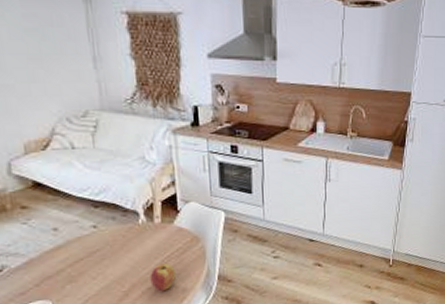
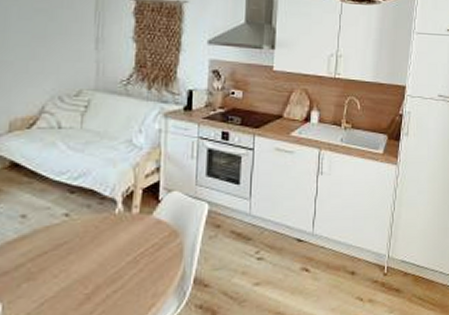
apple: present [150,263,176,292] -> none [117,261,147,296]

